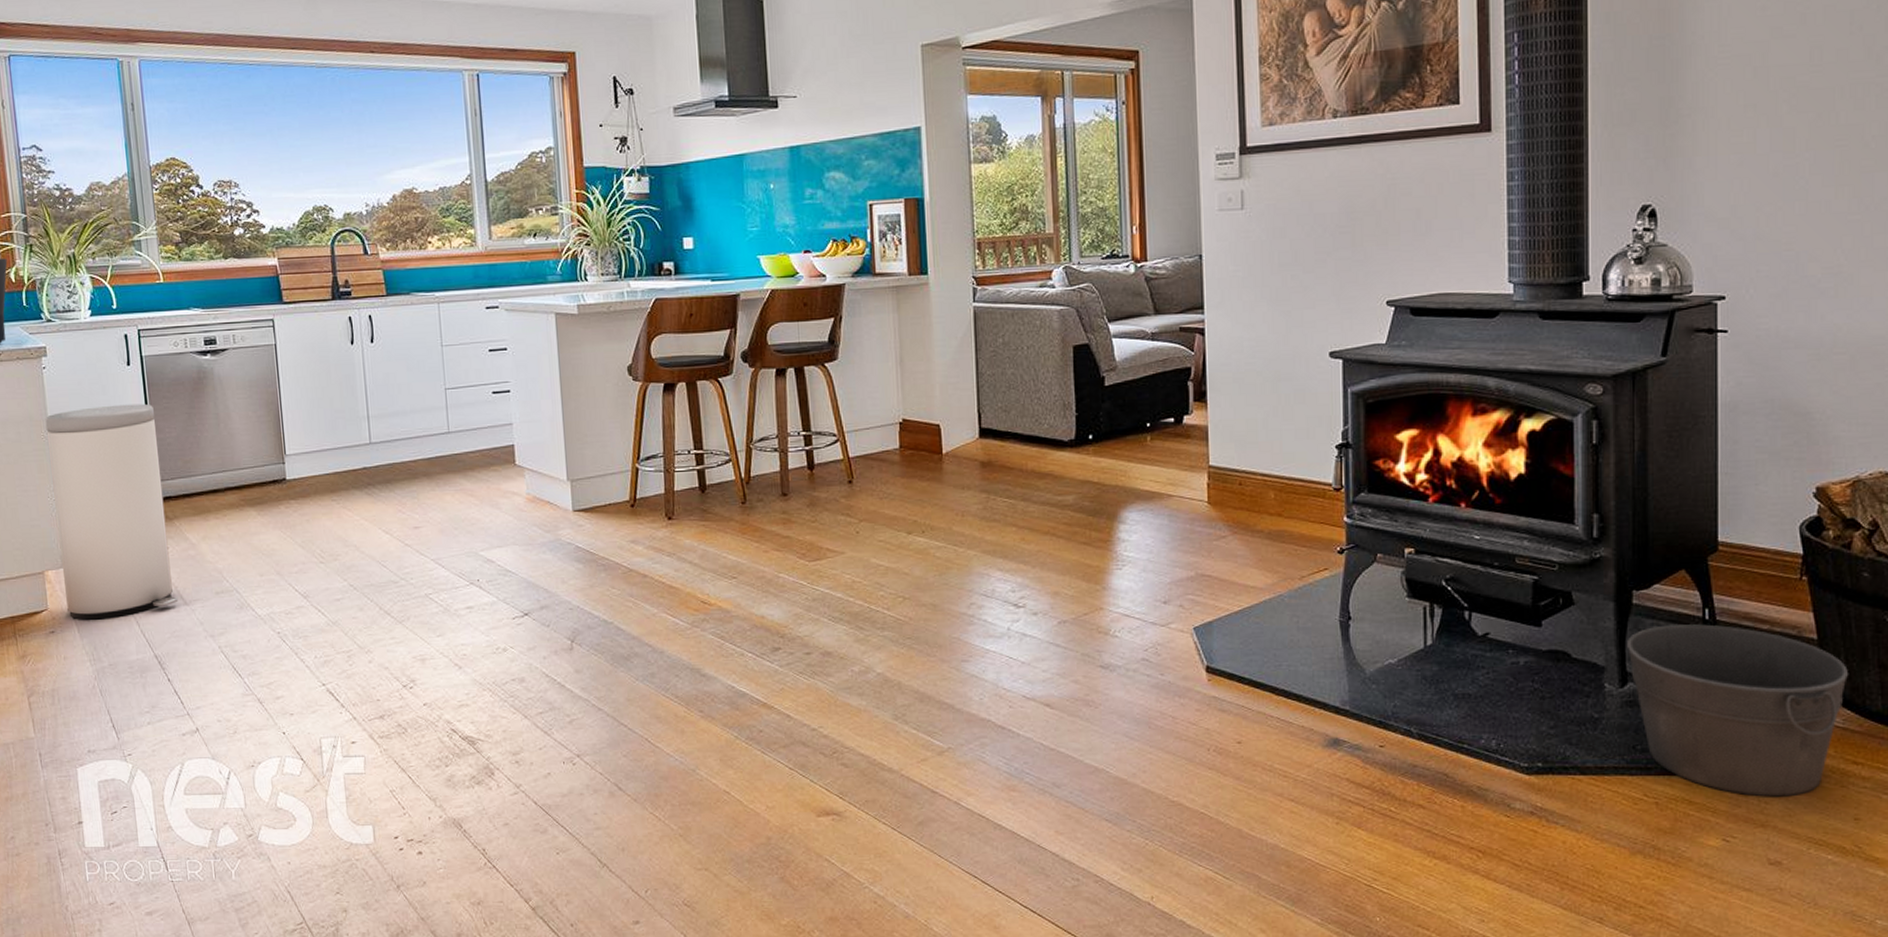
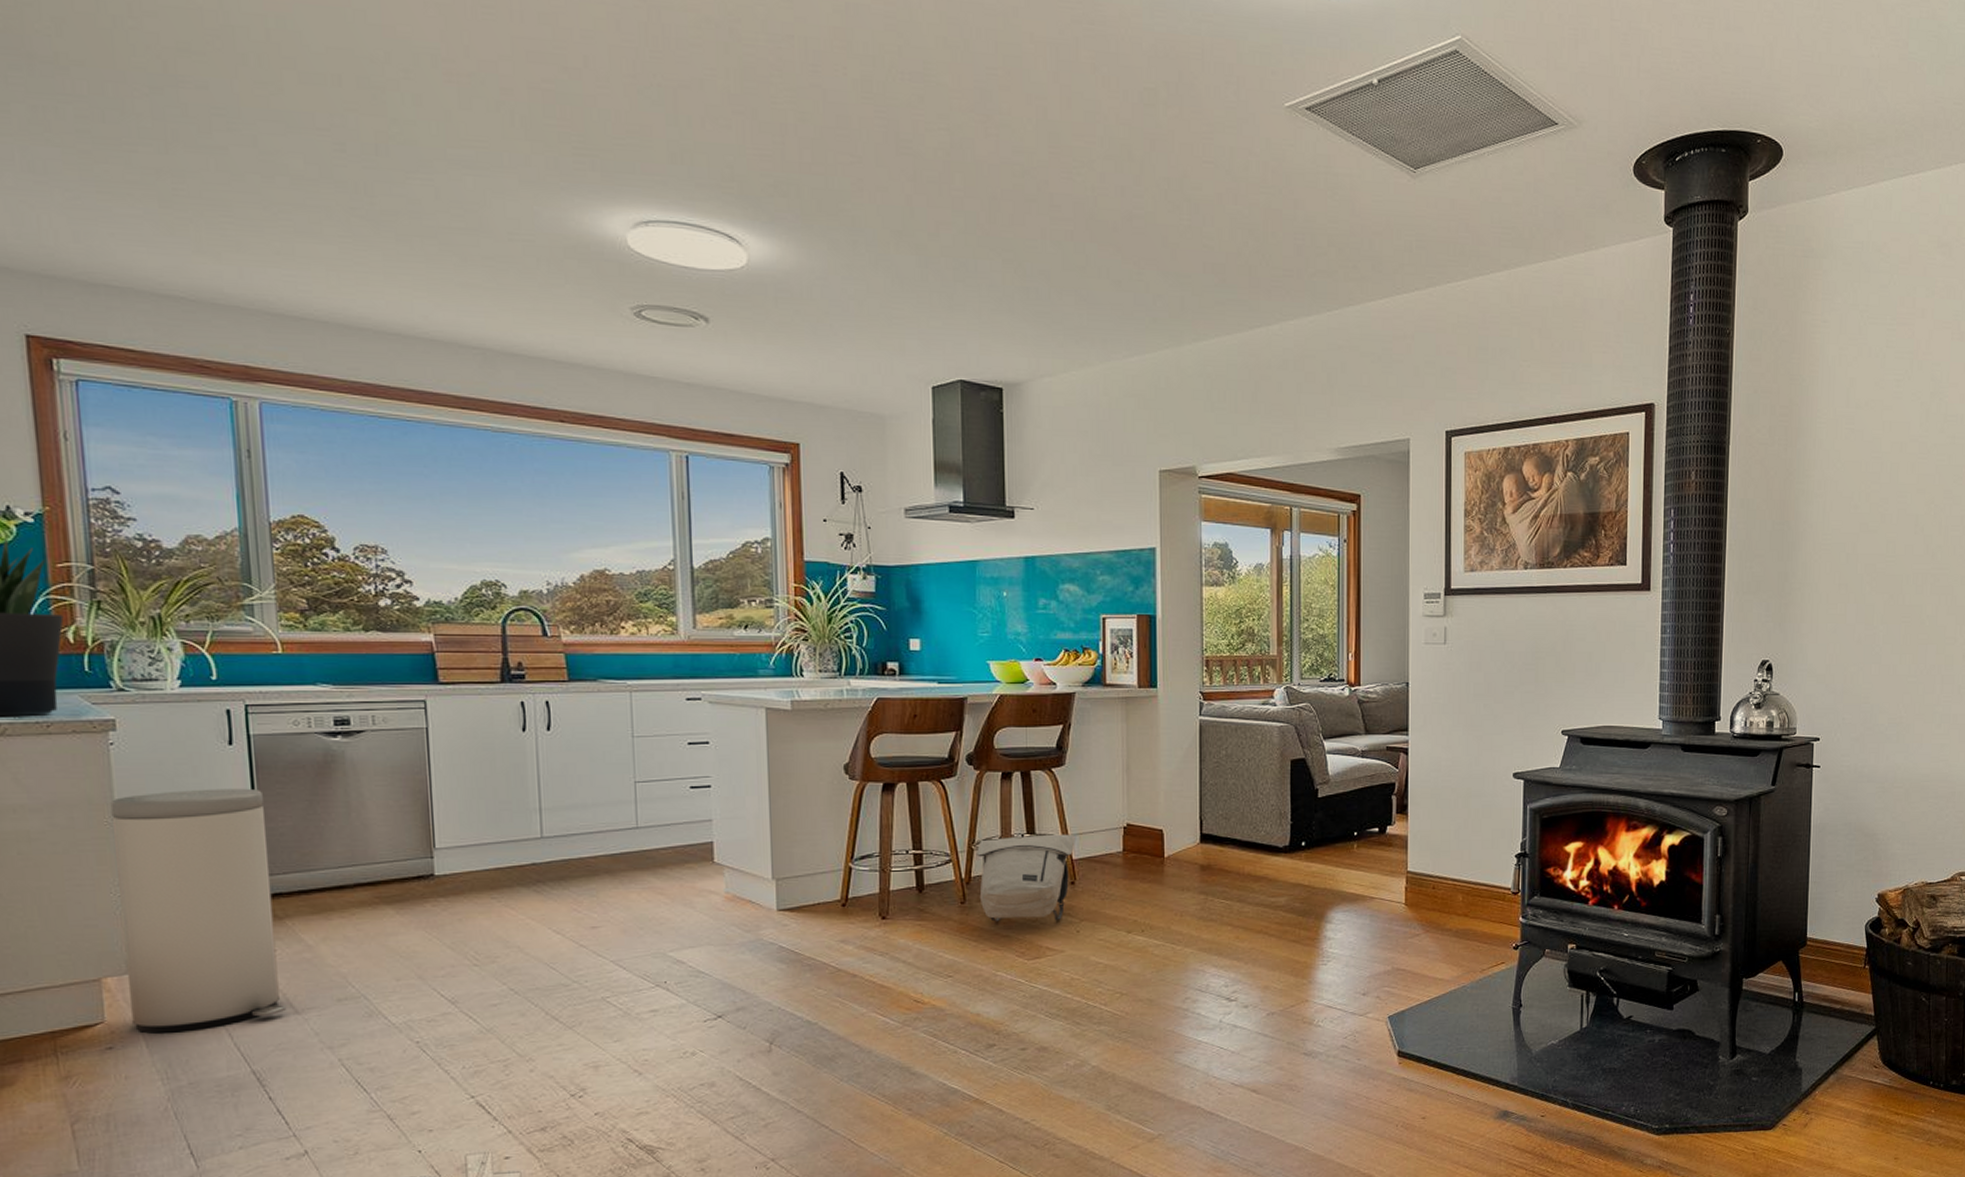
backpack: none [755,431,851,522] -> present [977,834,1075,922]
pan: present [1626,624,1849,797] -> none [1736,1005,1895,1144]

